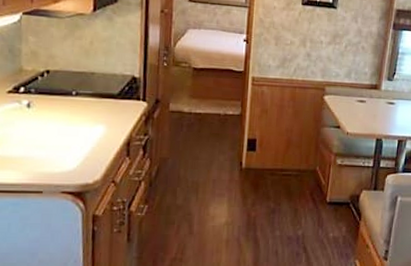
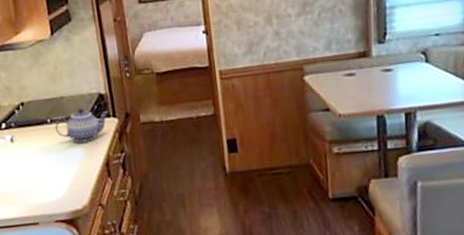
teapot: none [79,86,138,121] -> present [55,108,108,144]

